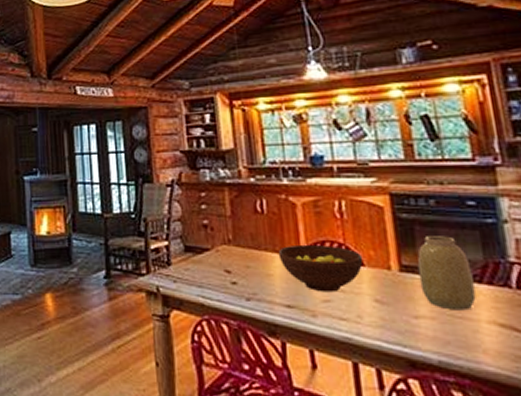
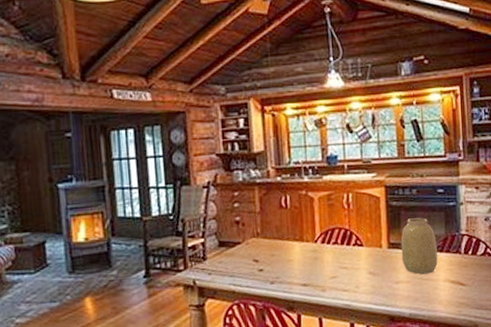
fruit bowl: present [278,244,364,293] -> none [298,231,363,271]

